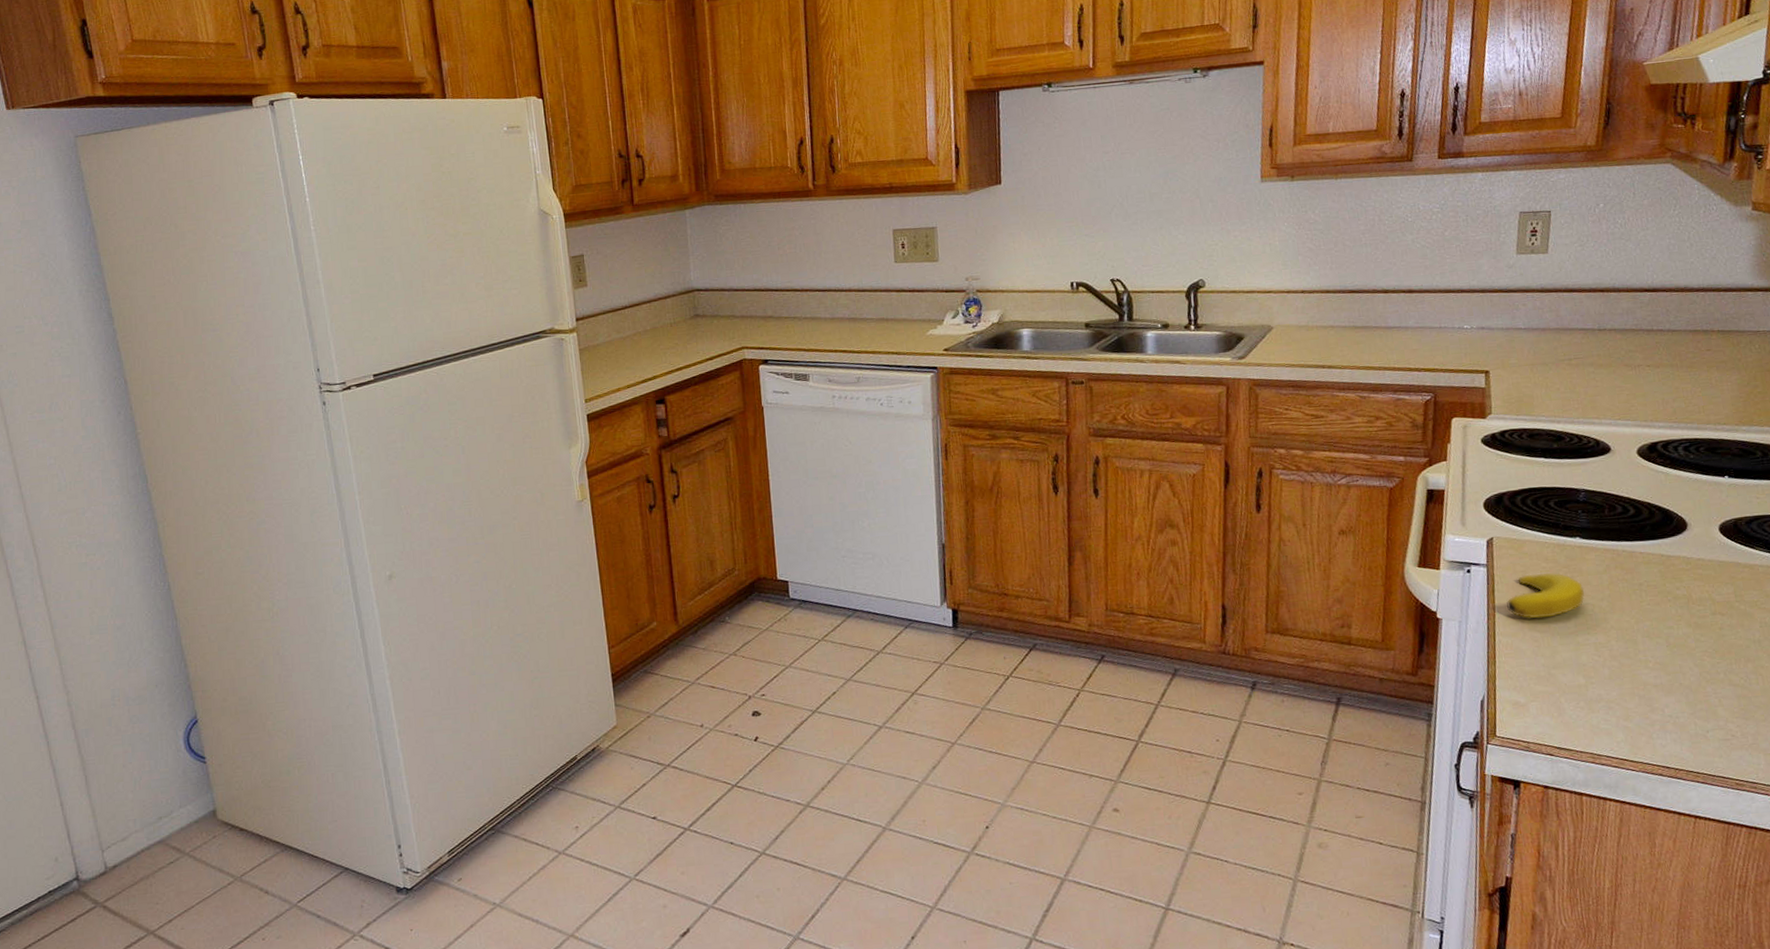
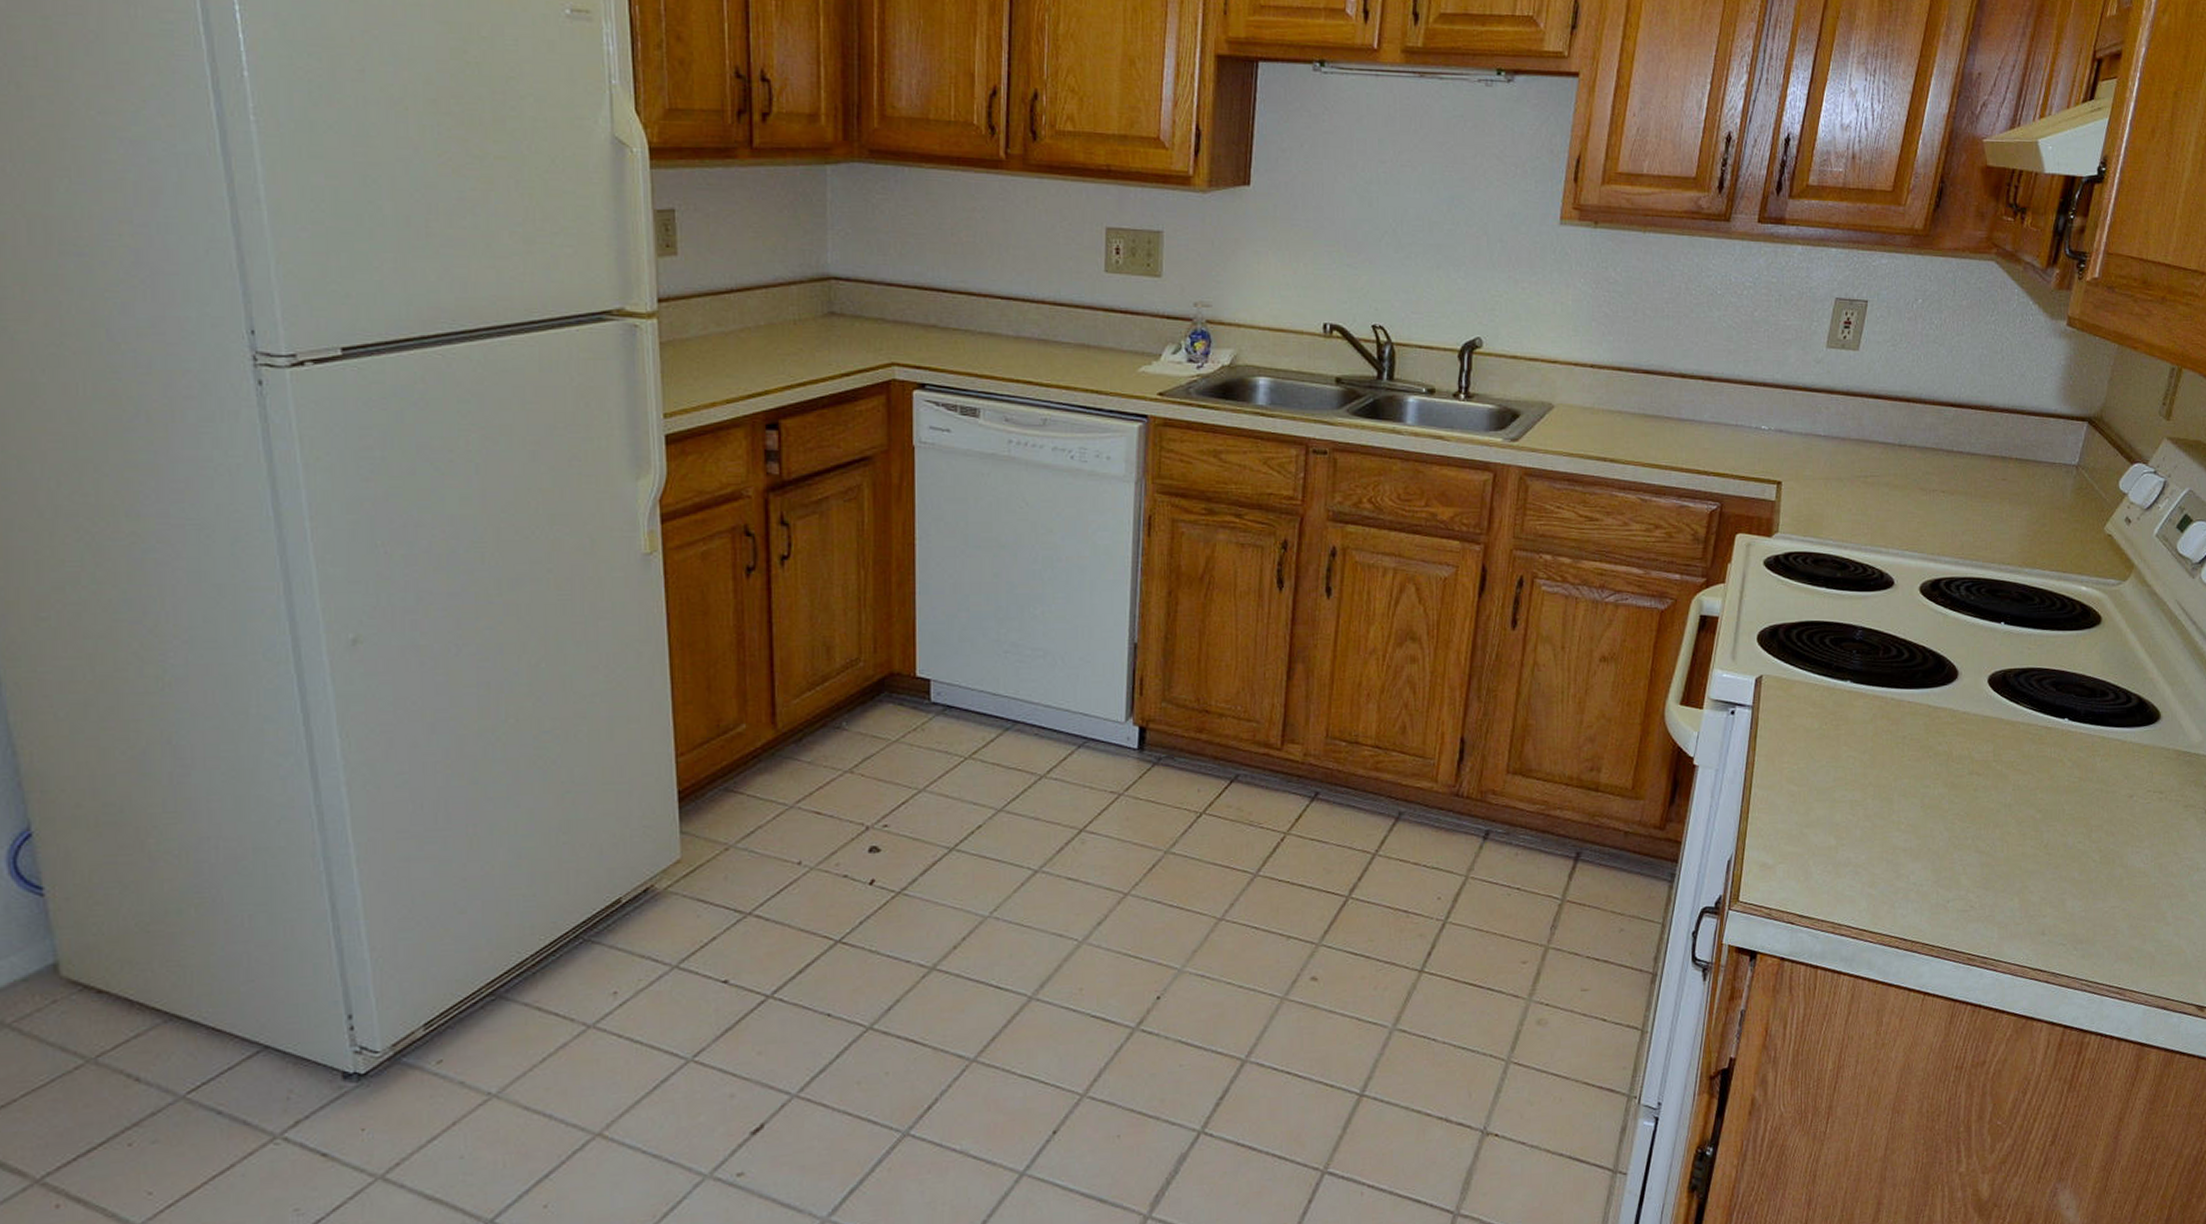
banana: present [1507,573,1585,619] -> none [1768,719,1848,770]

